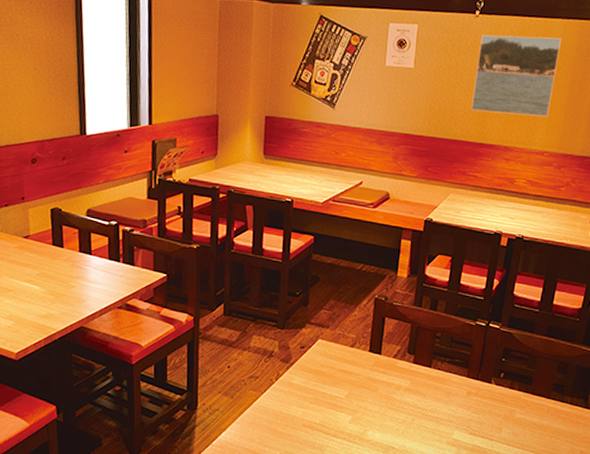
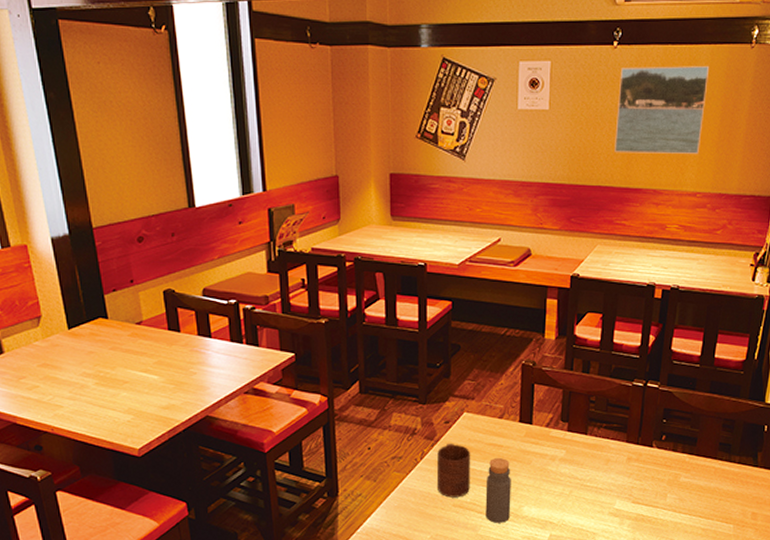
cup: none [289,366,323,418] -> present [437,443,471,498]
bottle: none [332,383,358,445] -> present [485,457,511,523]

